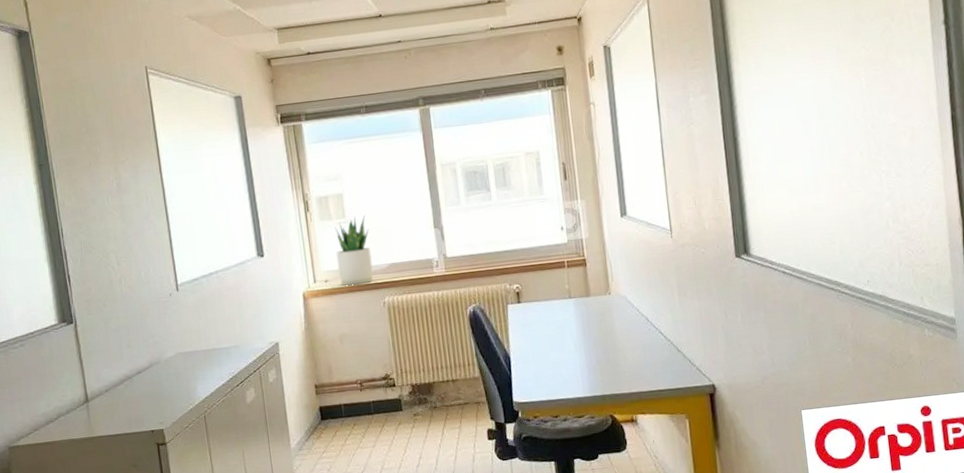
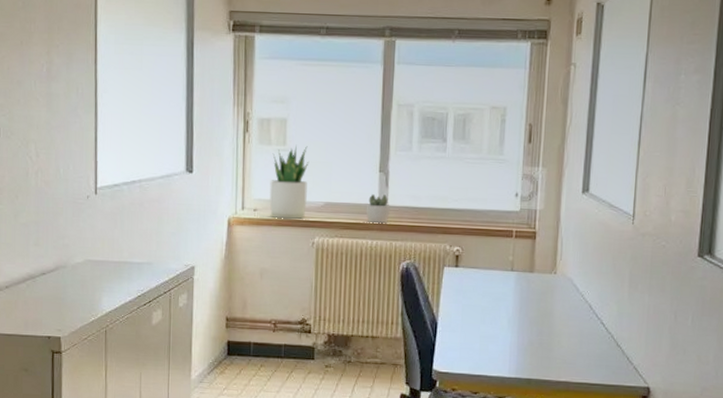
succulent plant: none [427,248,450,276] -> present [366,194,390,224]

